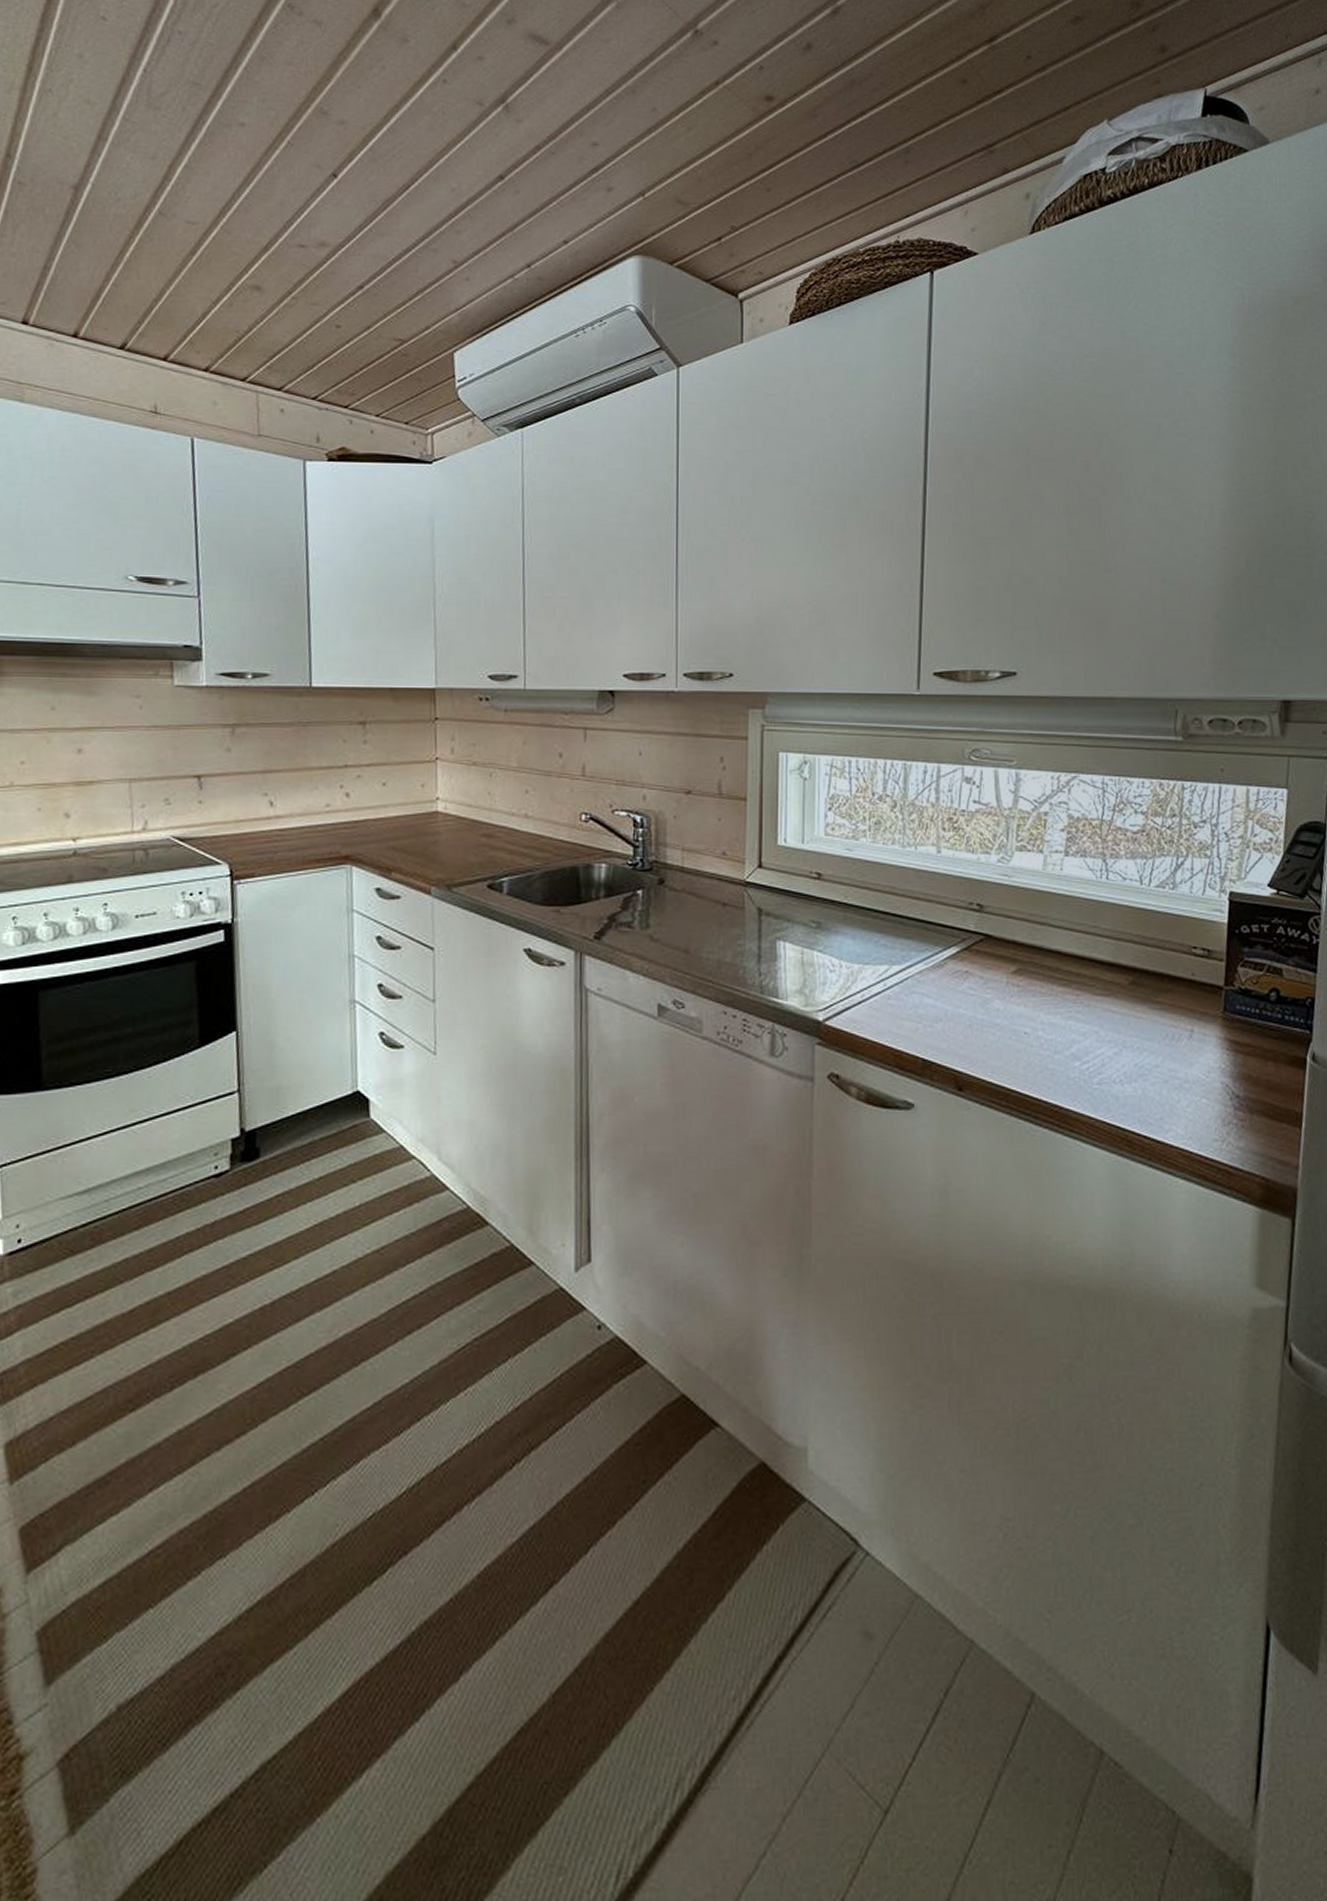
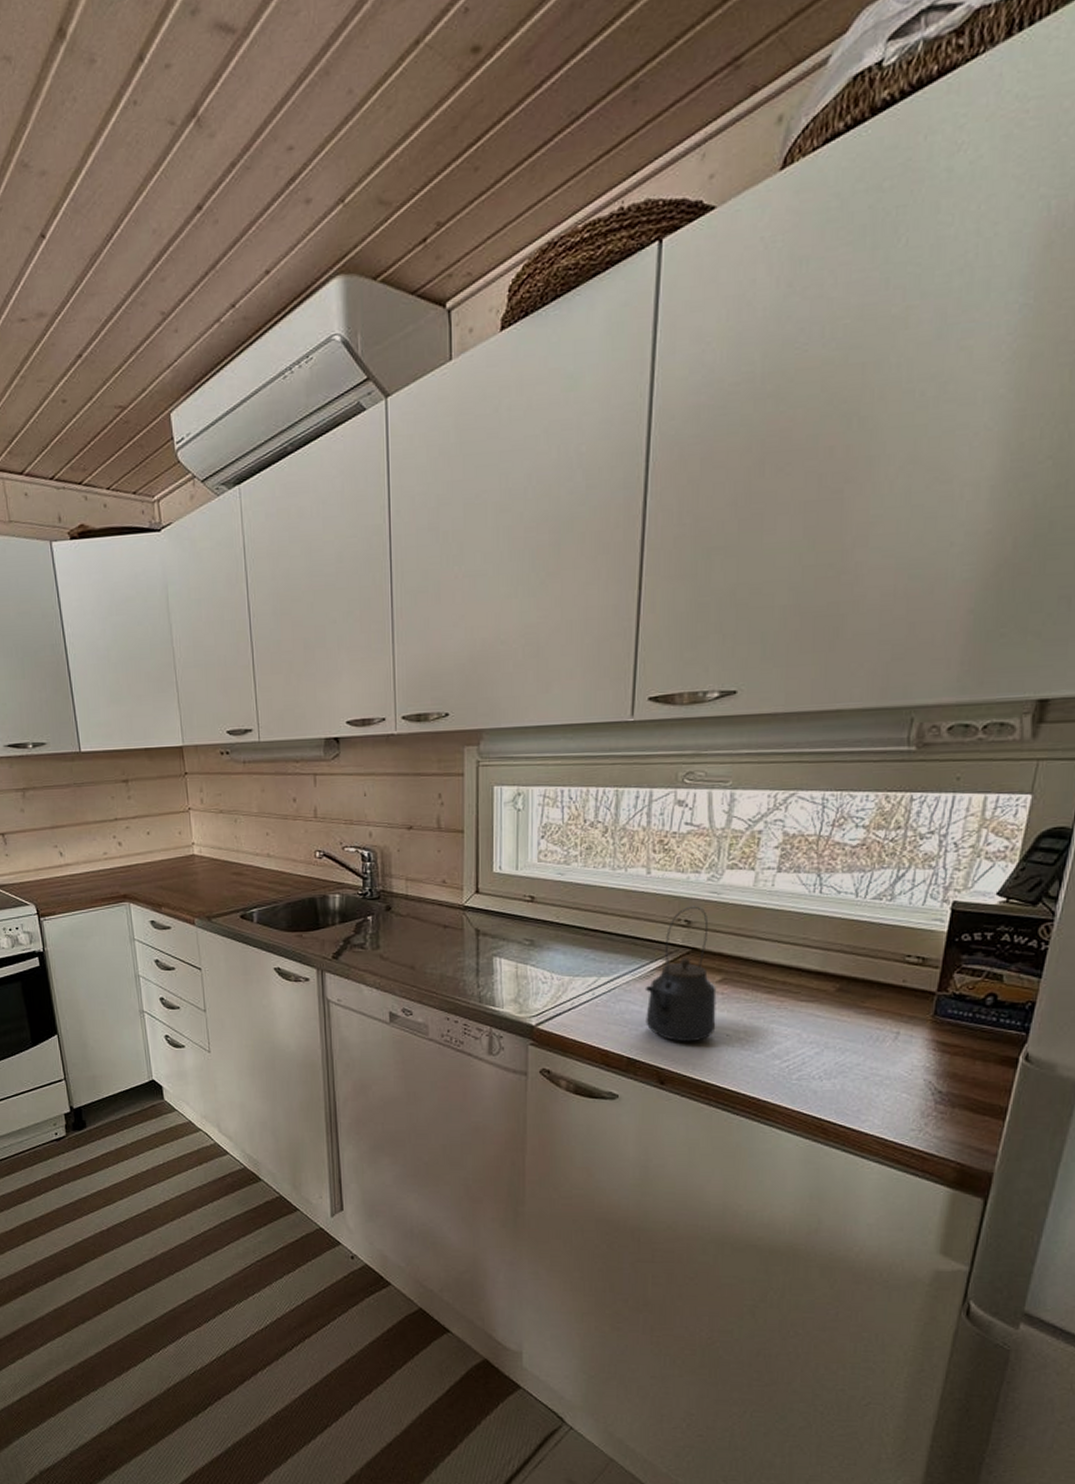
kettle: none [938,889,1013,1041] -> present [645,906,717,1042]

